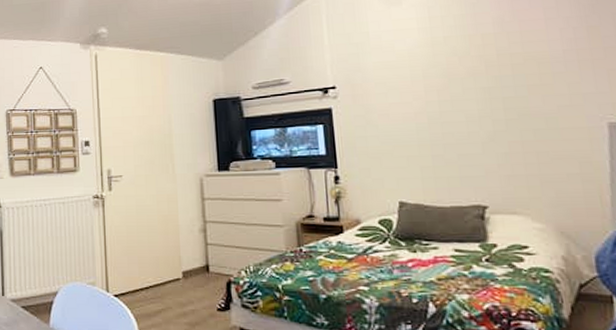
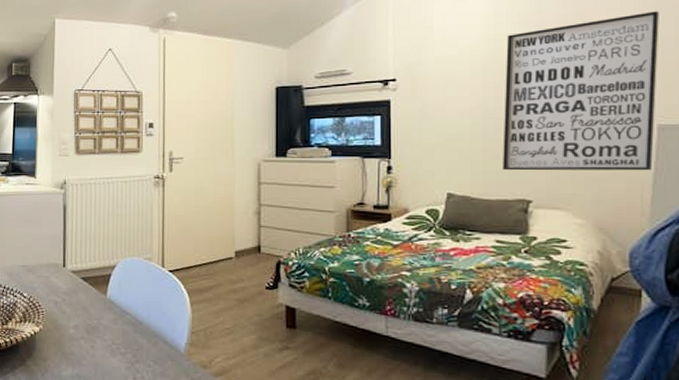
wall art: none [445,9,608,176] -> present [503,11,659,171]

